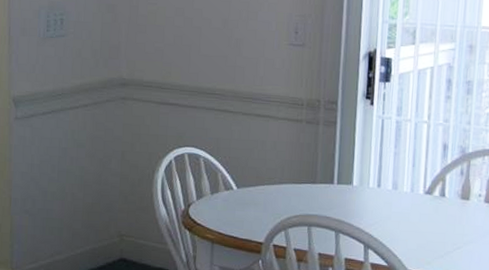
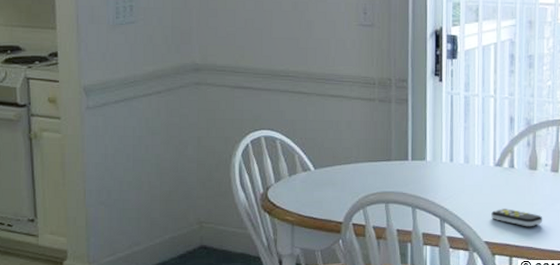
remote control: none [418,237,473,258] -> present [491,208,543,227]

